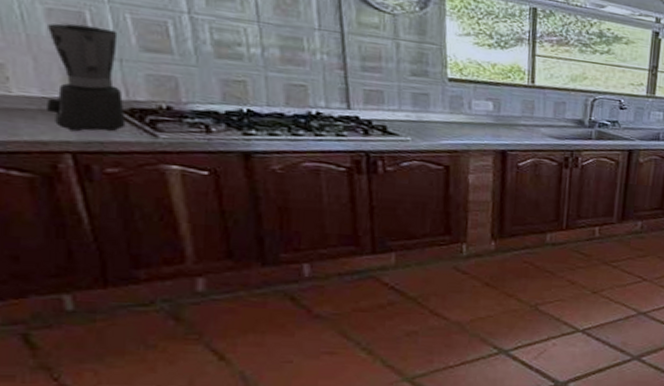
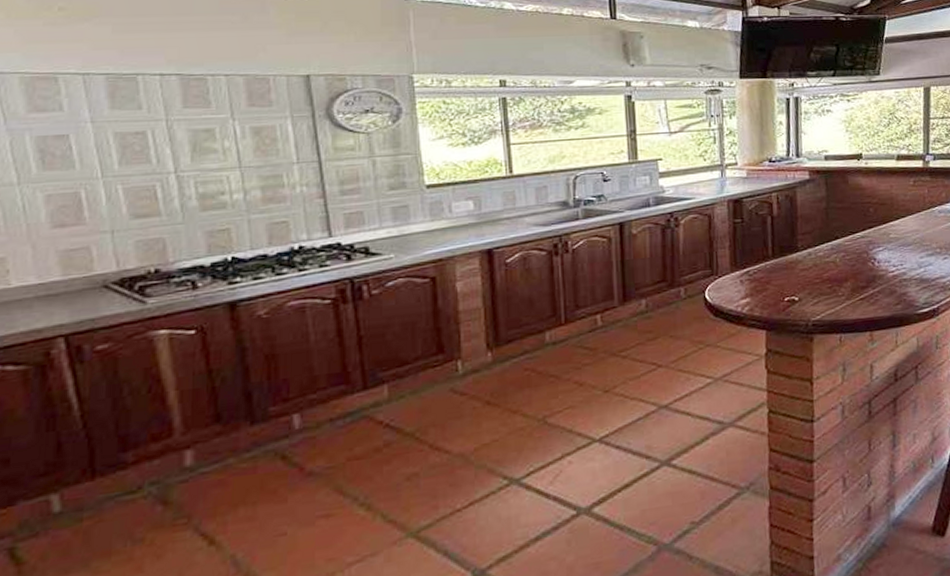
blender: present [45,23,126,132] -> none [41,203,116,314]

